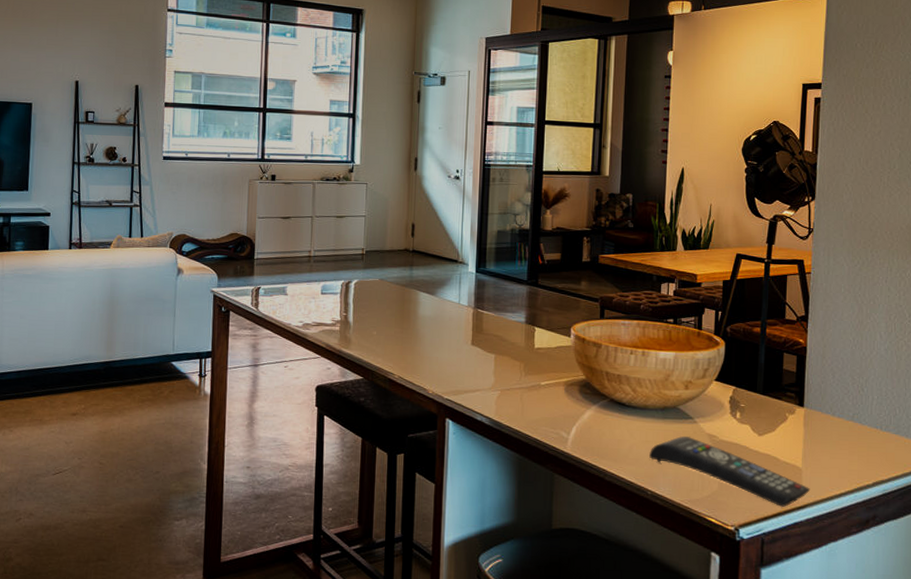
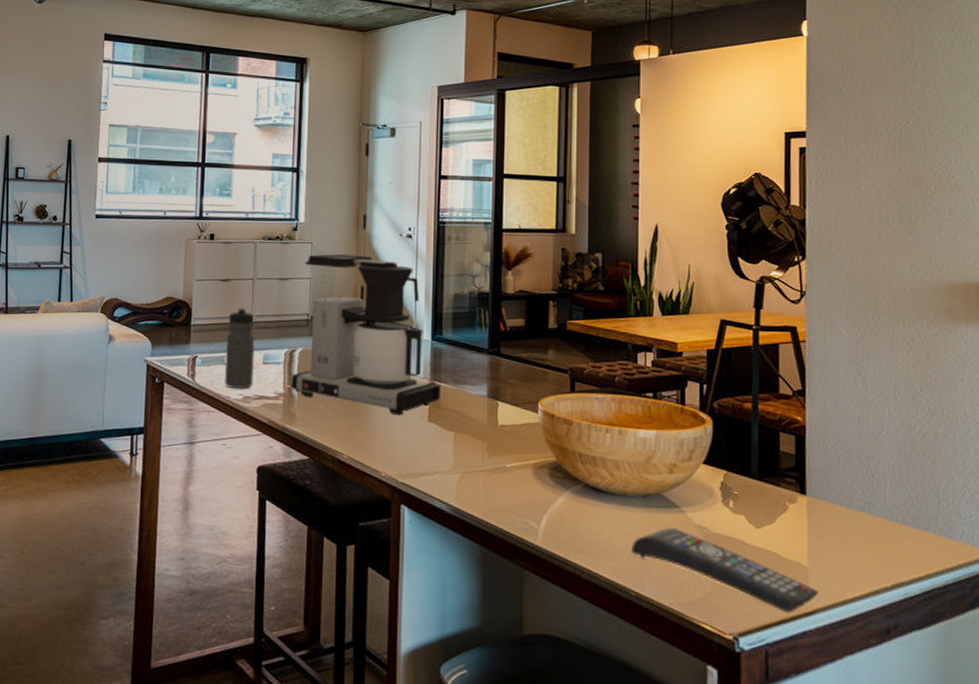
water bottle: none [286,242,314,316] -> present [225,306,255,389]
coffee maker: none [347,194,484,340] -> present [290,254,441,416]

